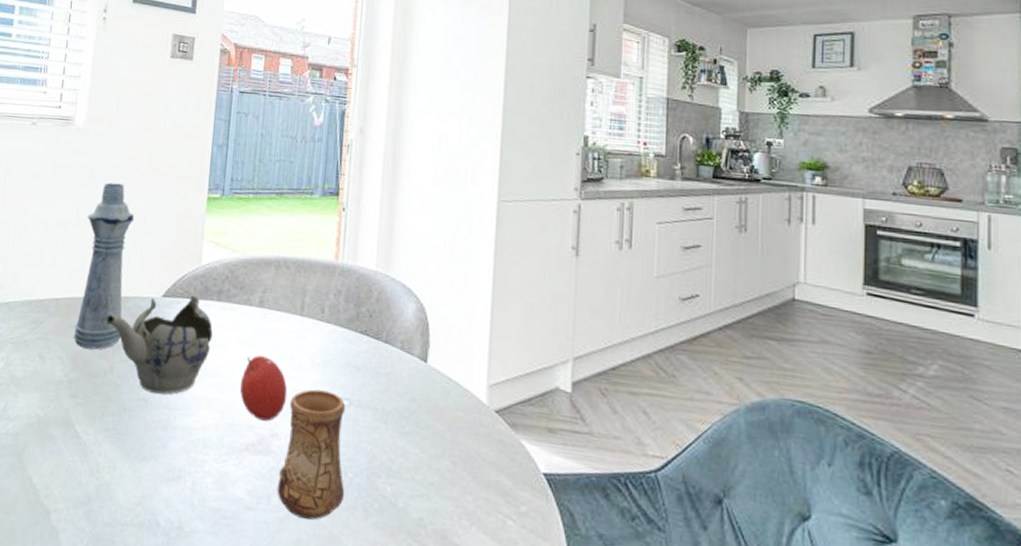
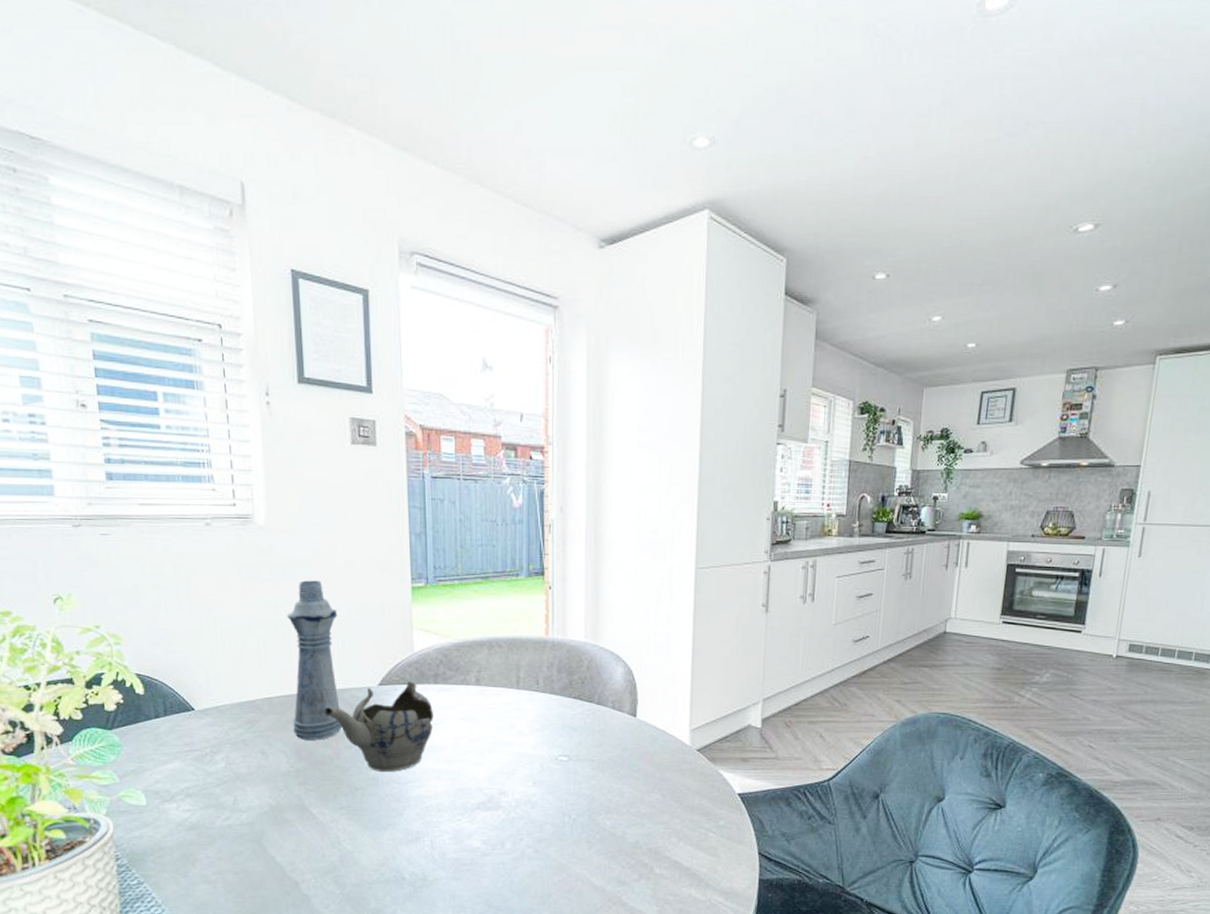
fruit: present [239,355,288,421] -> none [465,728,511,783]
cup: present [277,389,346,520] -> none [509,751,570,855]

